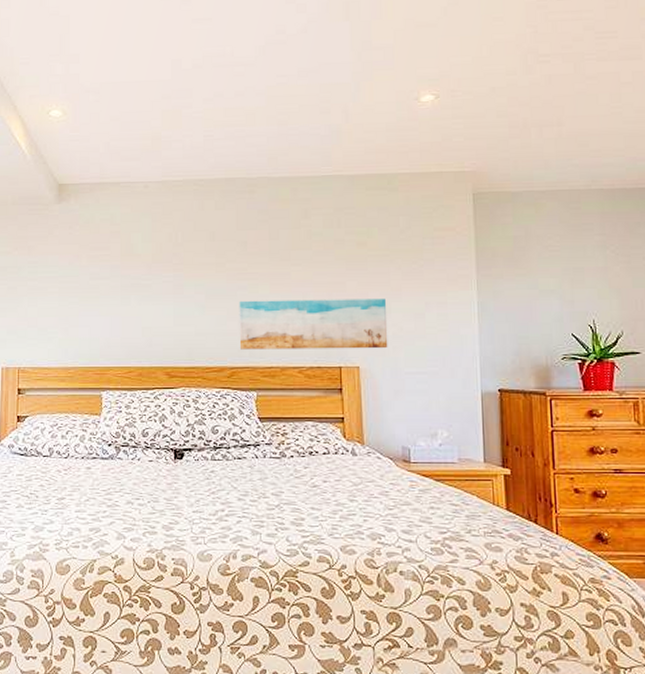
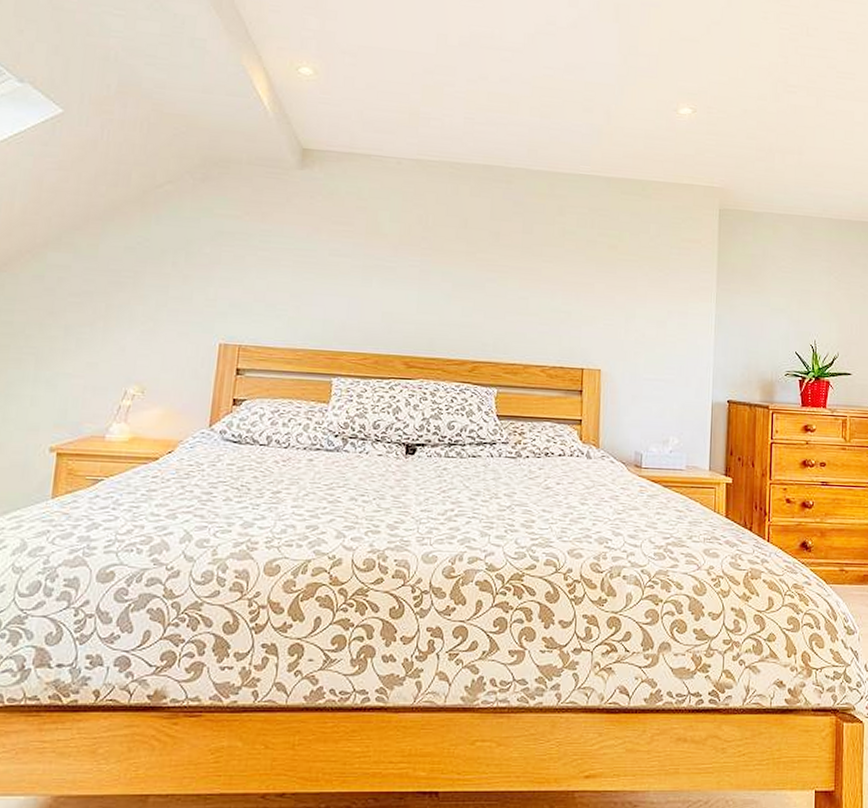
wall art: present [239,298,388,350] -> none [483,293,632,353]

